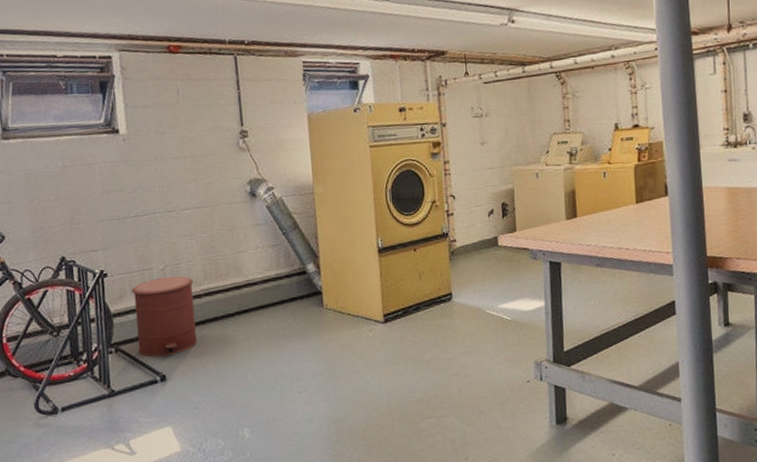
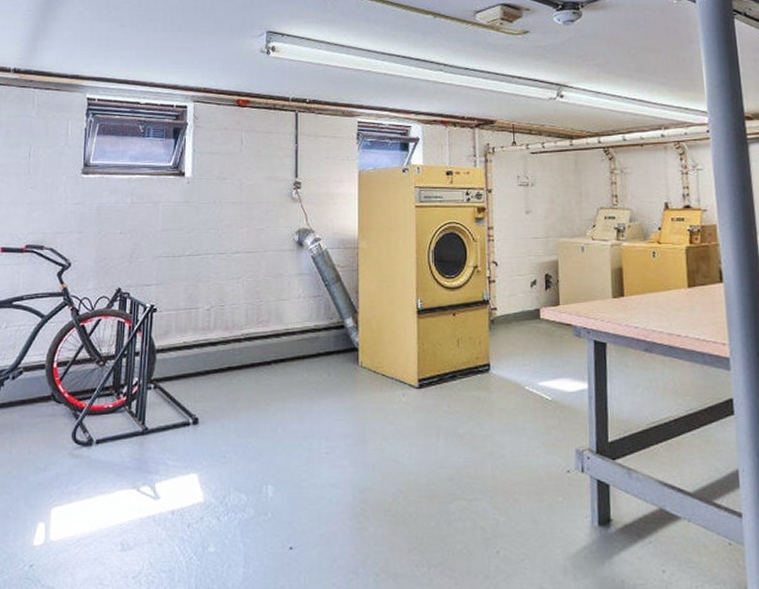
trash can: present [132,276,197,357] -> none [176,317,236,398]

